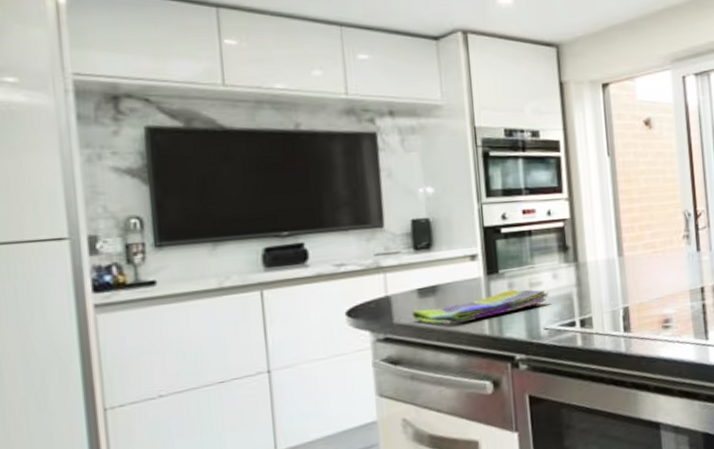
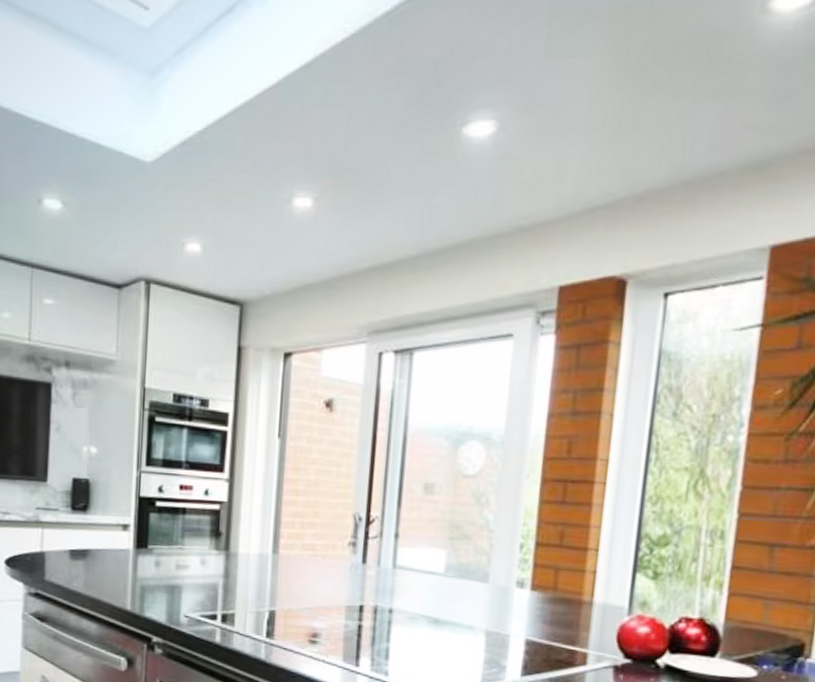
dish towel: present [412,289,550,326] -> none [62,567,195,594]

